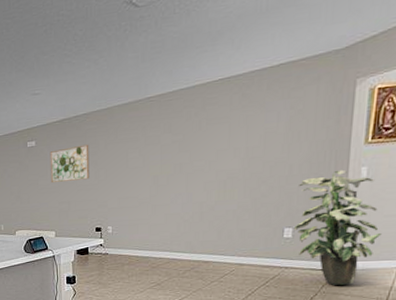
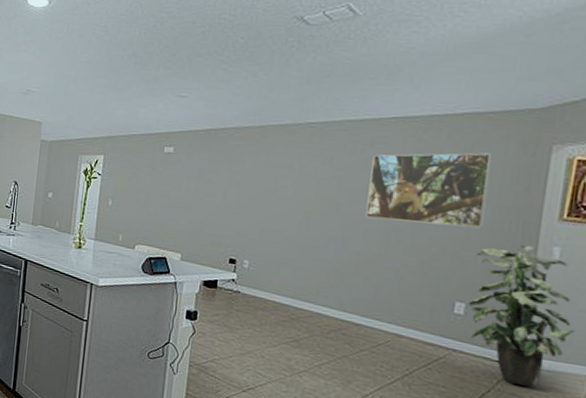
wall art: present [50,144,90,183] -> none [184,161,235,201]
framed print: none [204,96,306,172] -> present [365,153,493,228]

